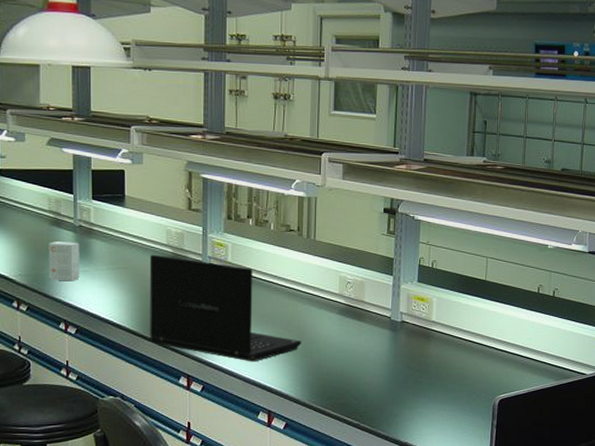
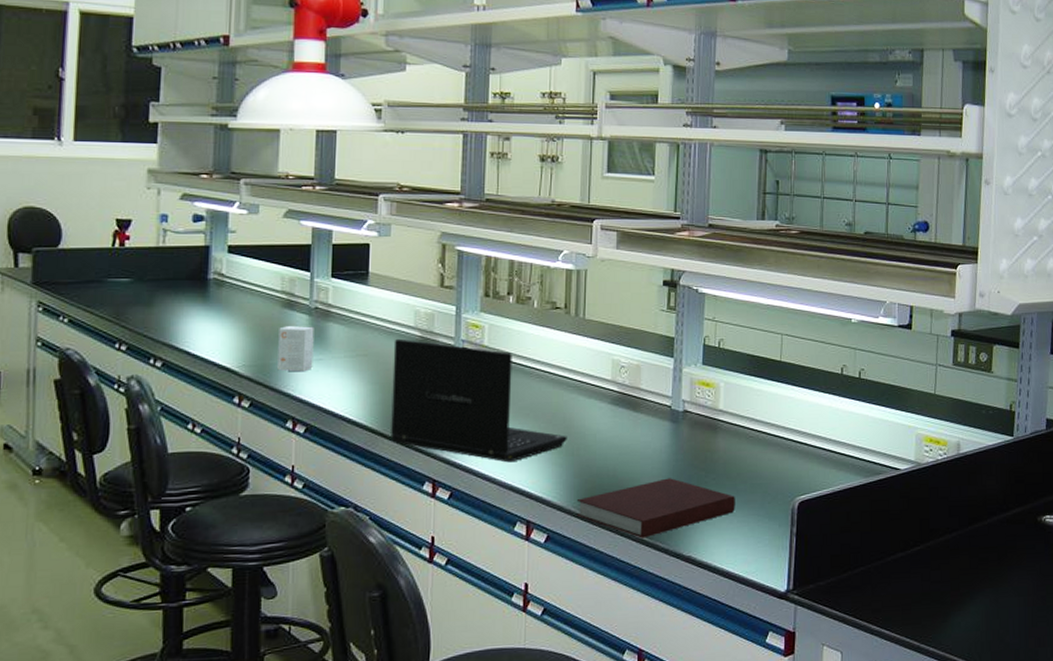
notebook: none [310,378,445,427] -> present [576,478,735,539]

